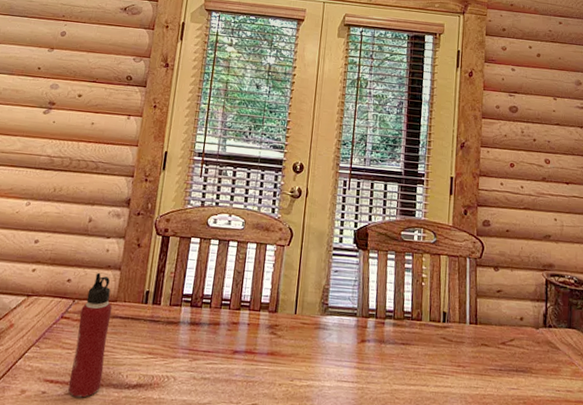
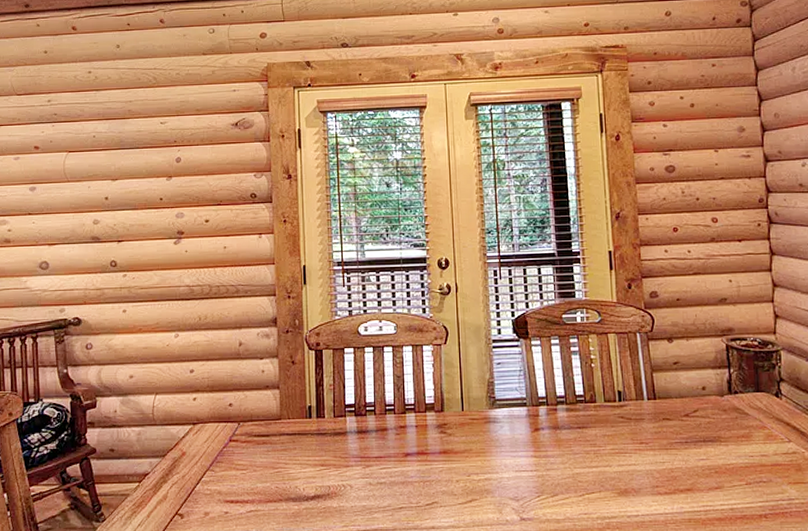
water bottle: present [68,272,112,398] -> none [248,393,280,514]

